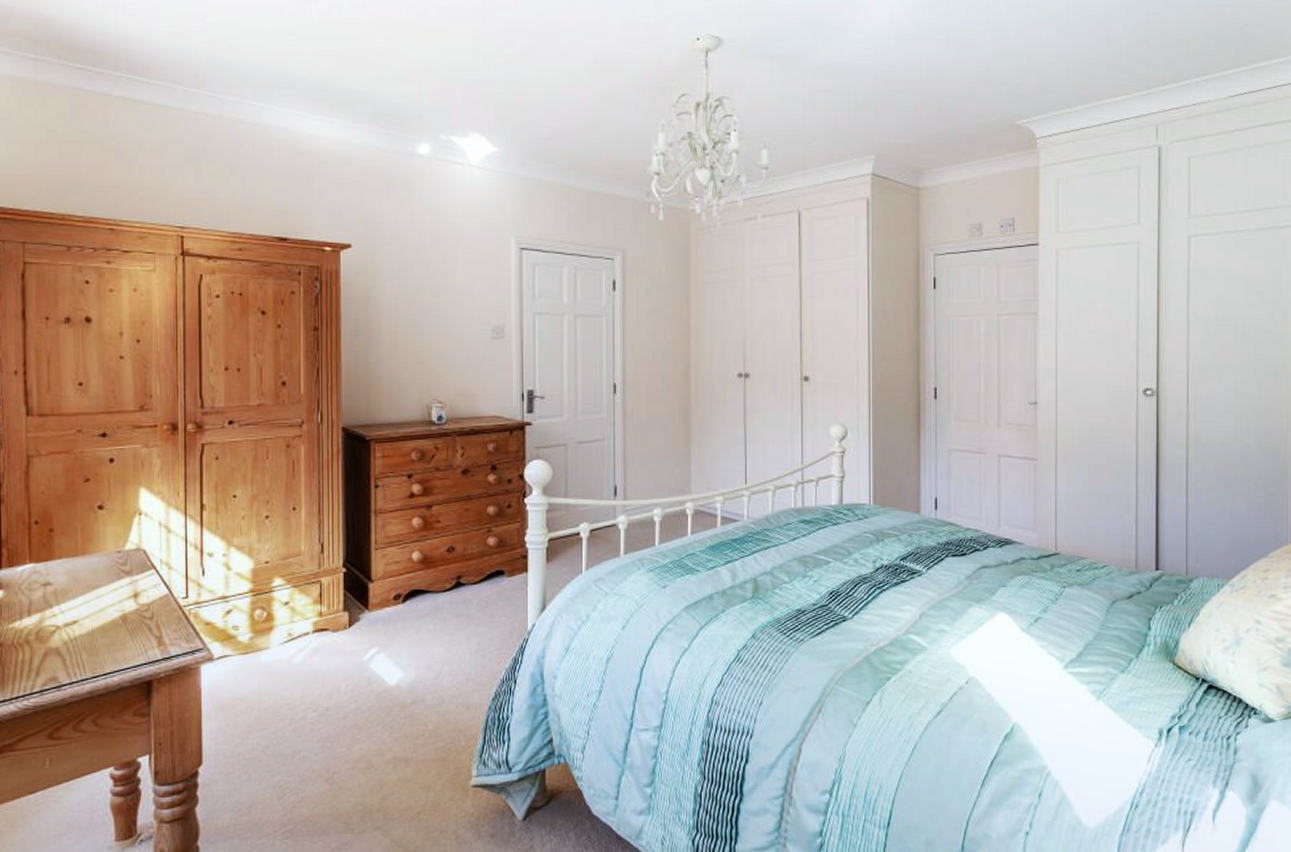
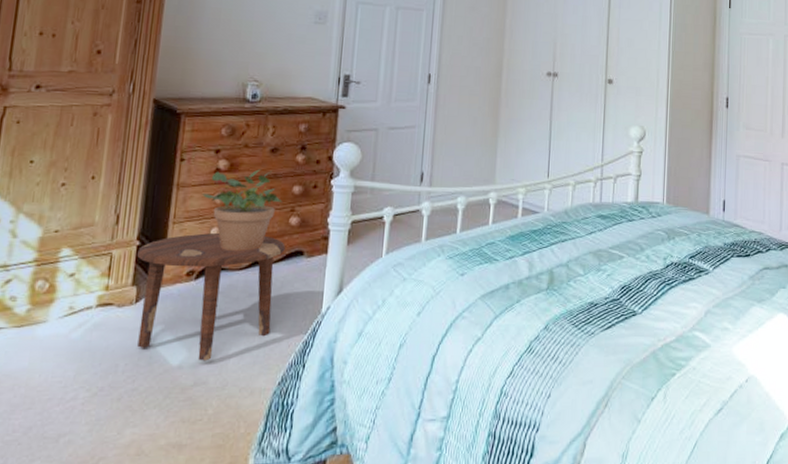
side table: none [344,557,486,680] -> present [136,233,285,361]
potted plant: none [400,491,479,573] -> present [202,169,283,251]

